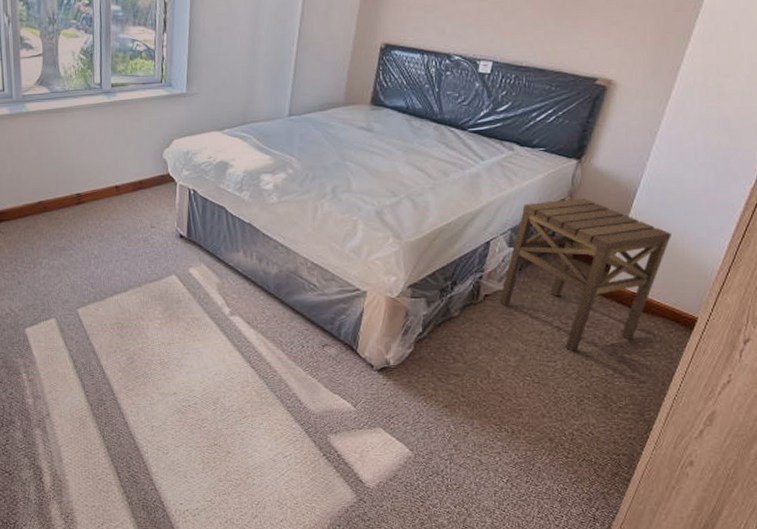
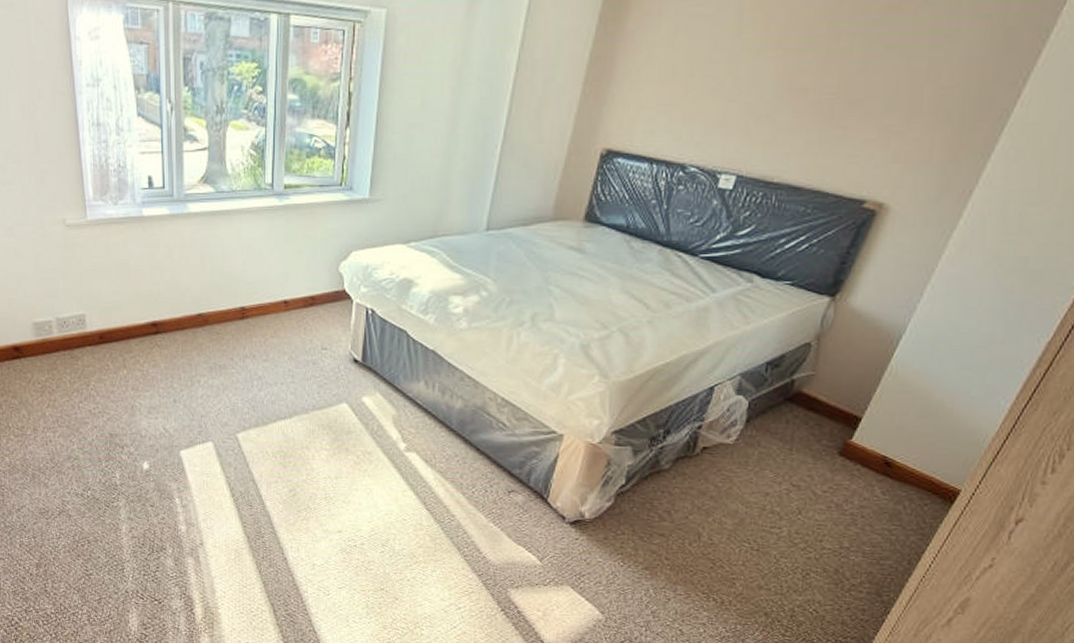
side table: present [499,198,671,353] -> none [719,342,939,520]

